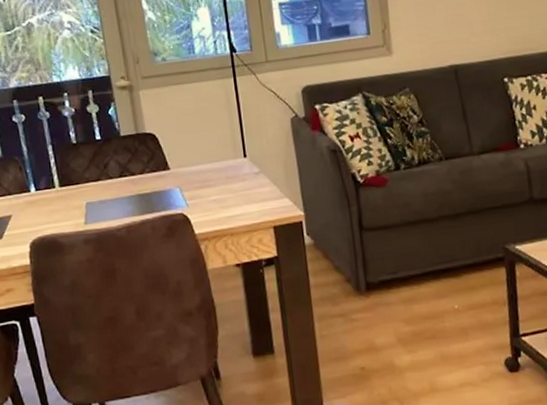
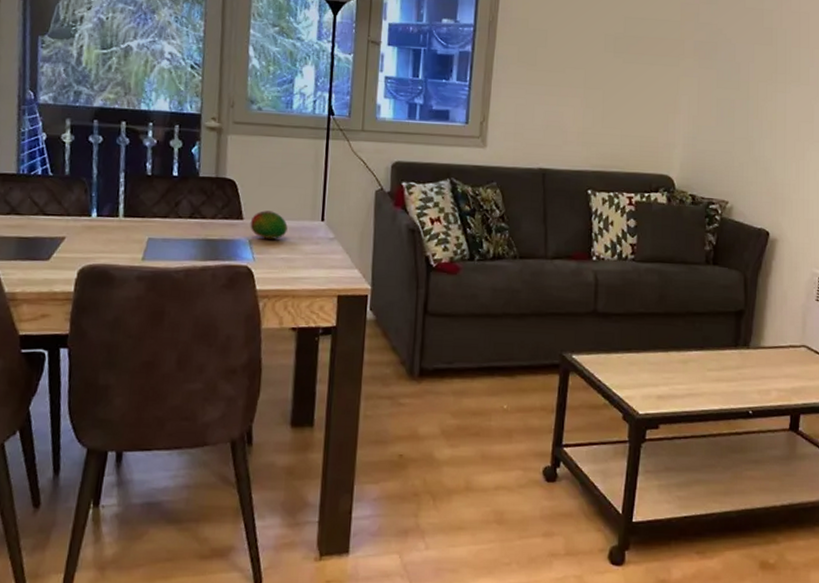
fruit: none [177,156,214,184] -> present [250,210,288,239]

